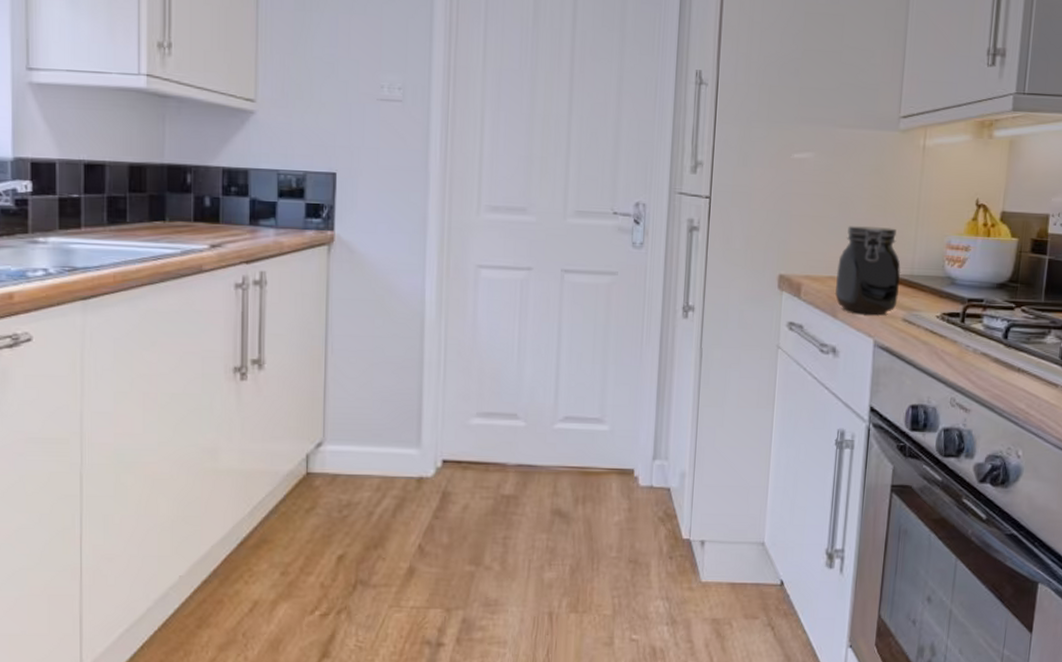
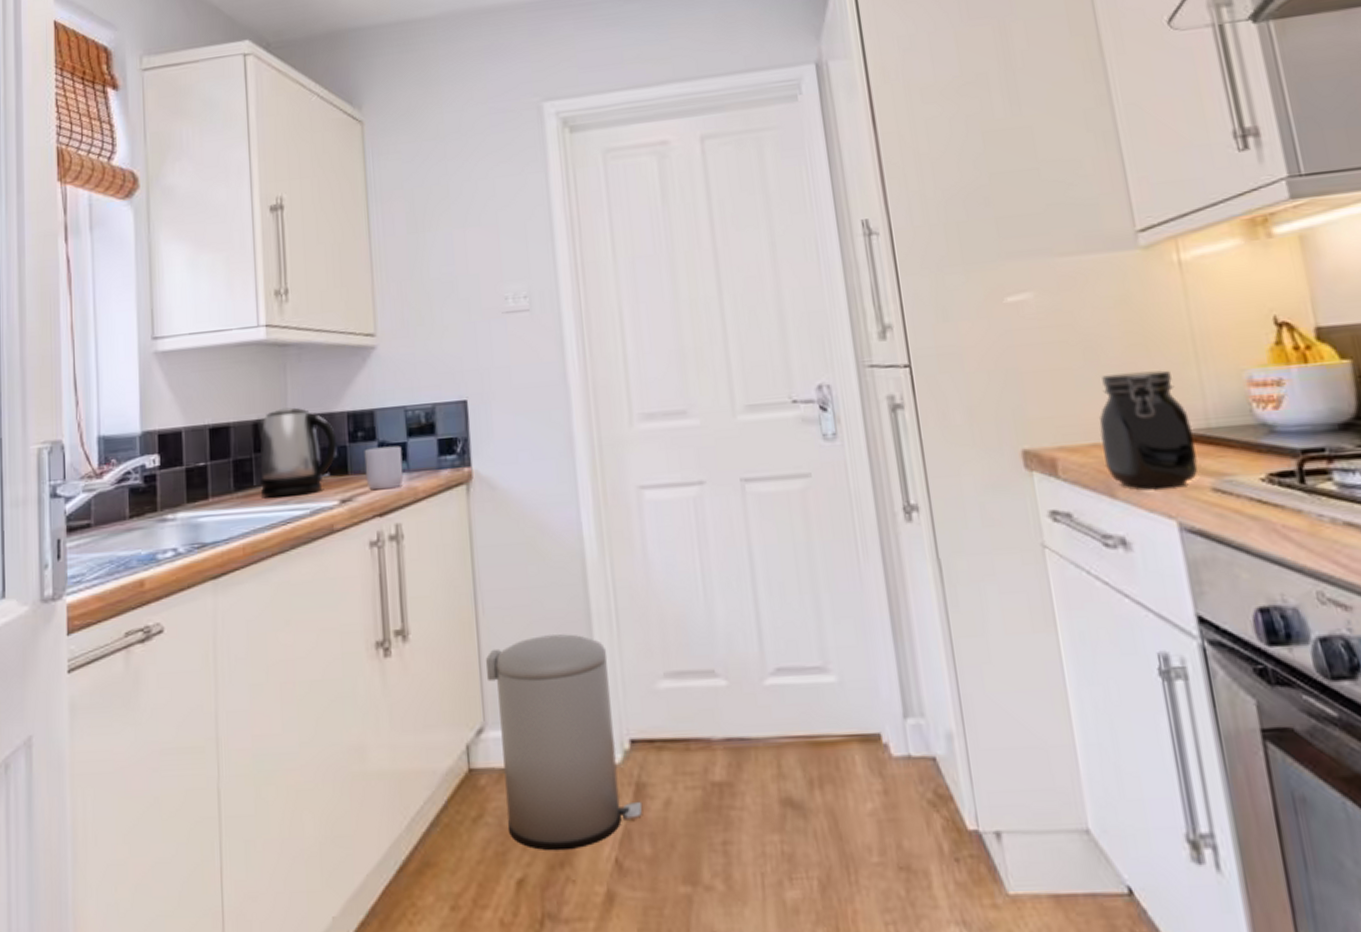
kettle: none [133,155,211,236] -> present [256,407,338,497]
mug: none [236,202,272,241] -> present [364,445,404,490]
pedal bin: none [329,375,446,536] -> present [485,634,643,850]

